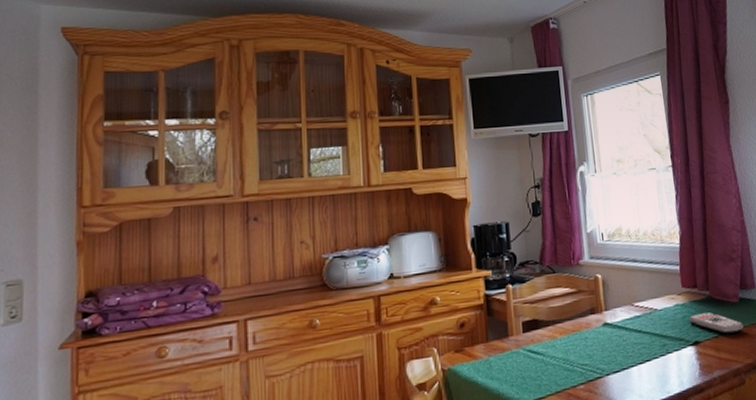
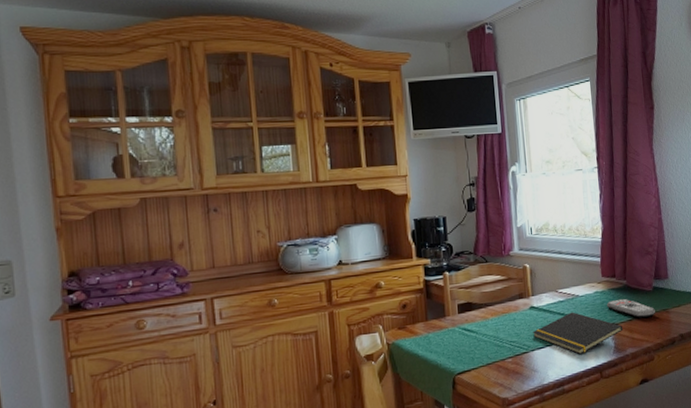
notepad: none [607,328,709,379] -> present [533,312,624,355]

